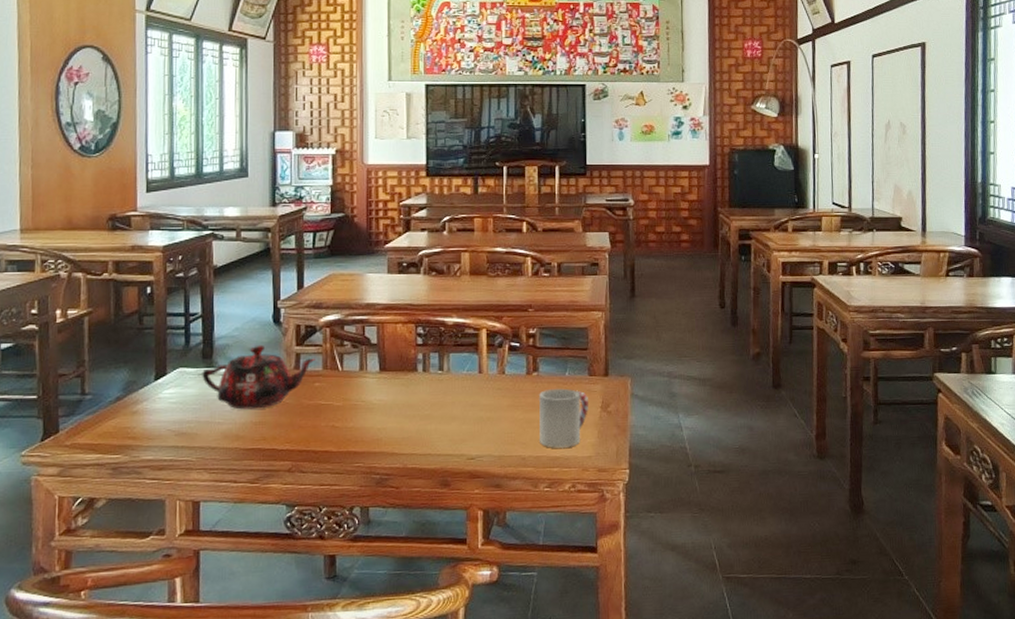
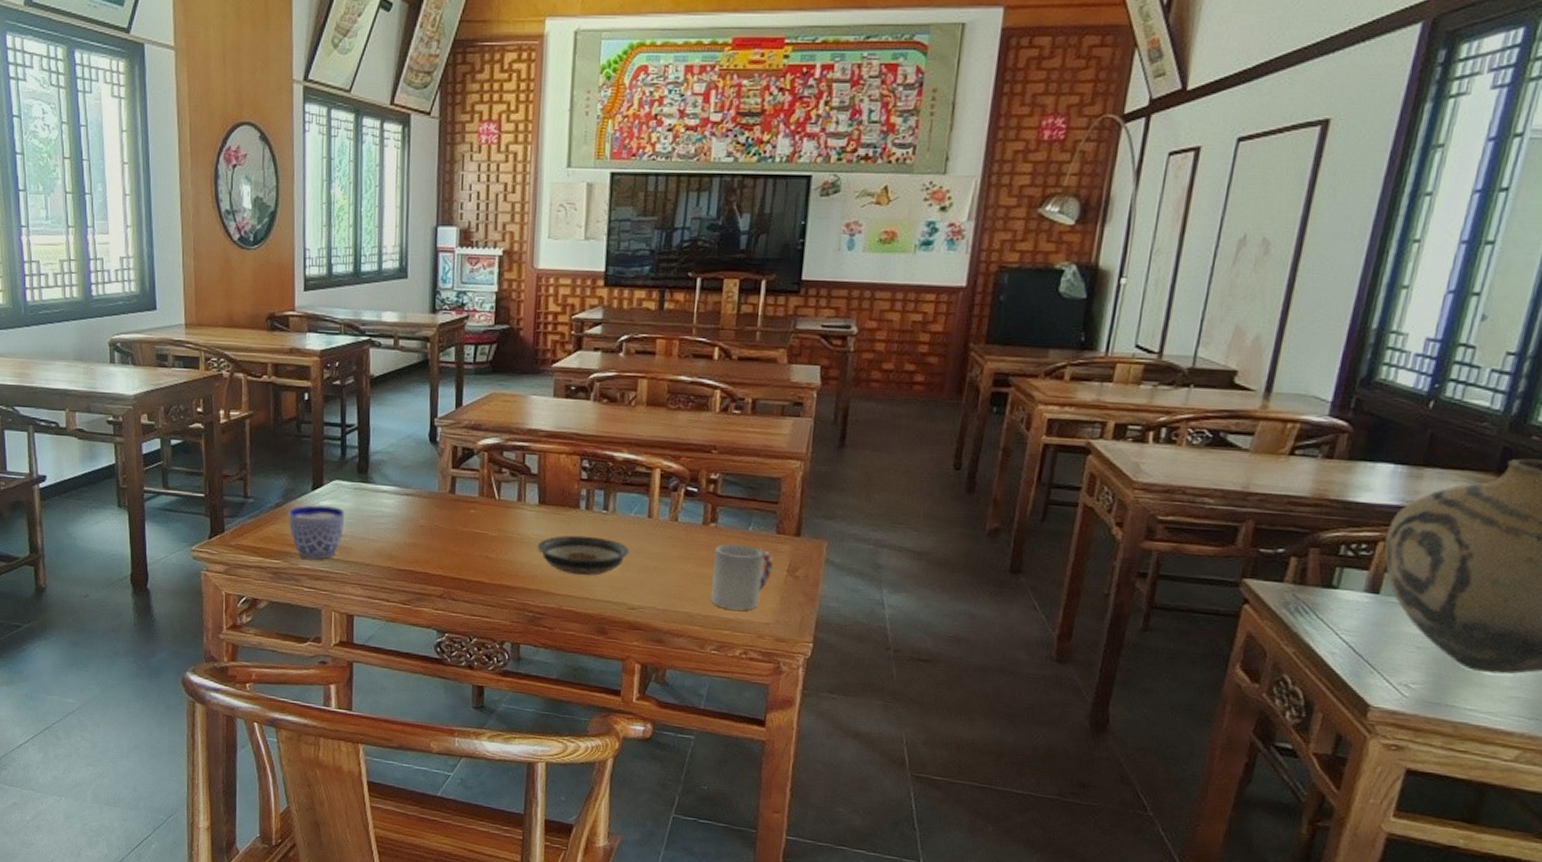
cup: none [129,393,190,450] -> present [288,504,345,560]
teapot: present [202,344,315,410] -> none [357,463,472,531]
saucer: none [380,395,465,434] -> present [537,535,630,576]

